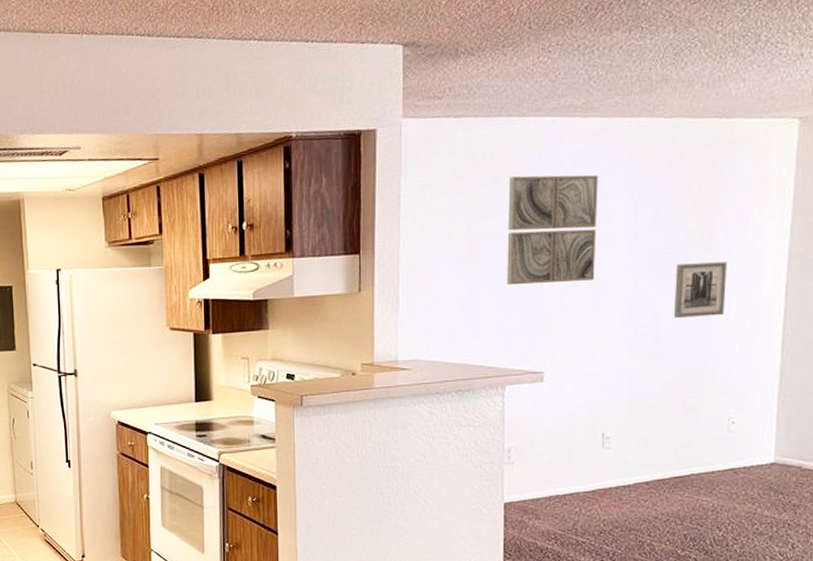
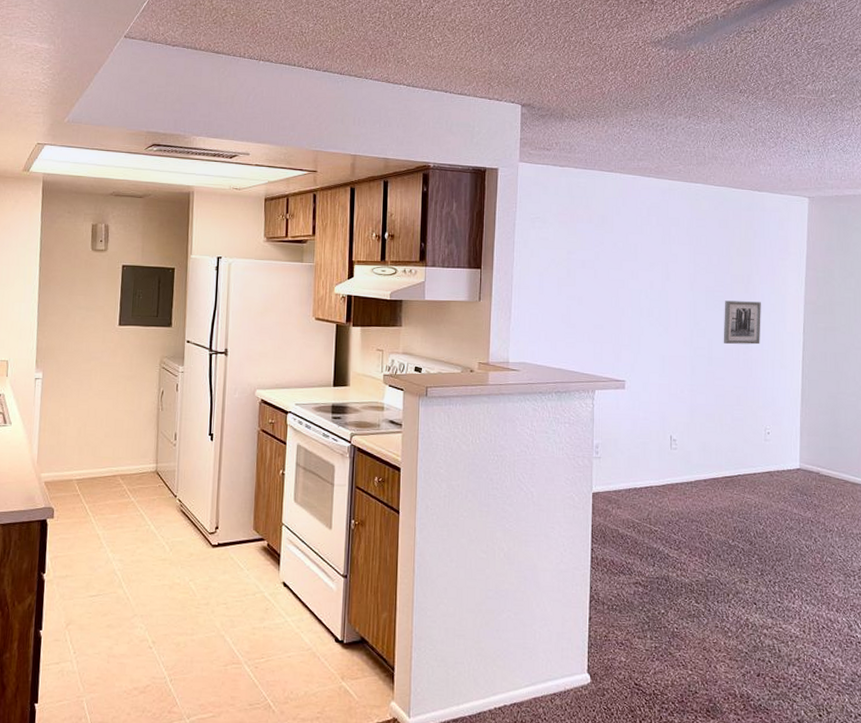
wall art: present [507,175,598,286] -> none [598,218,667,307]

